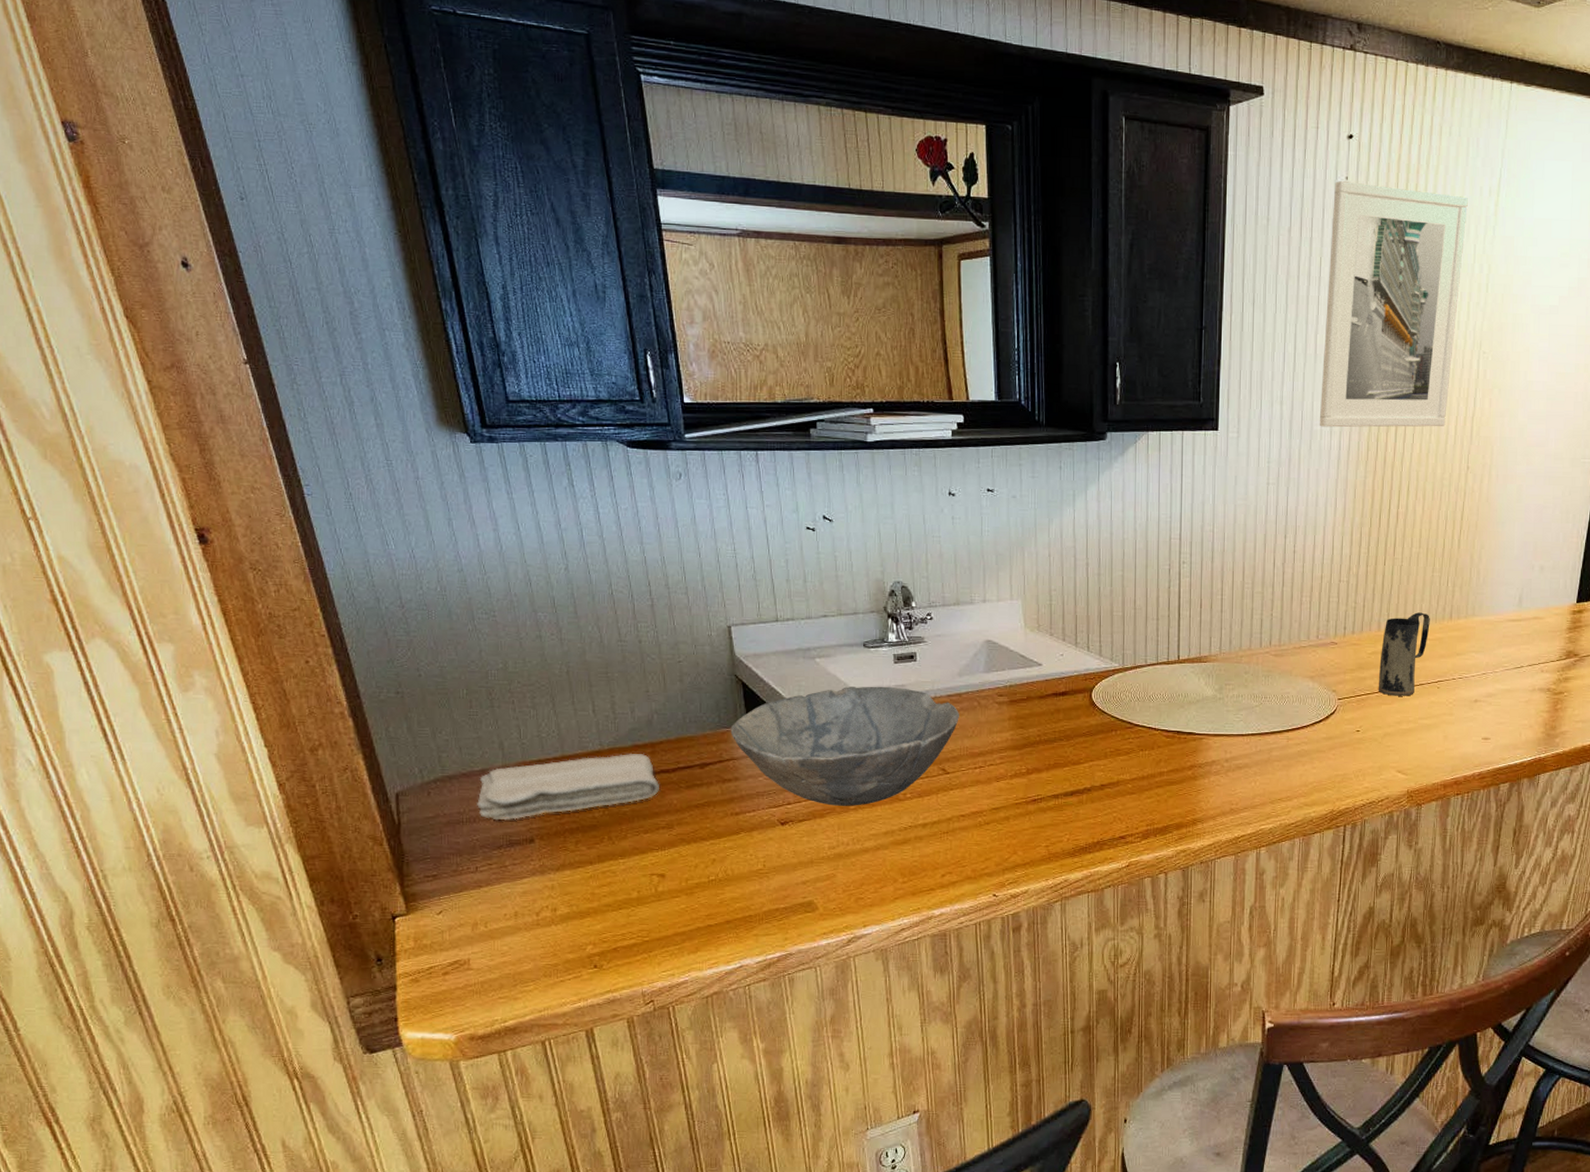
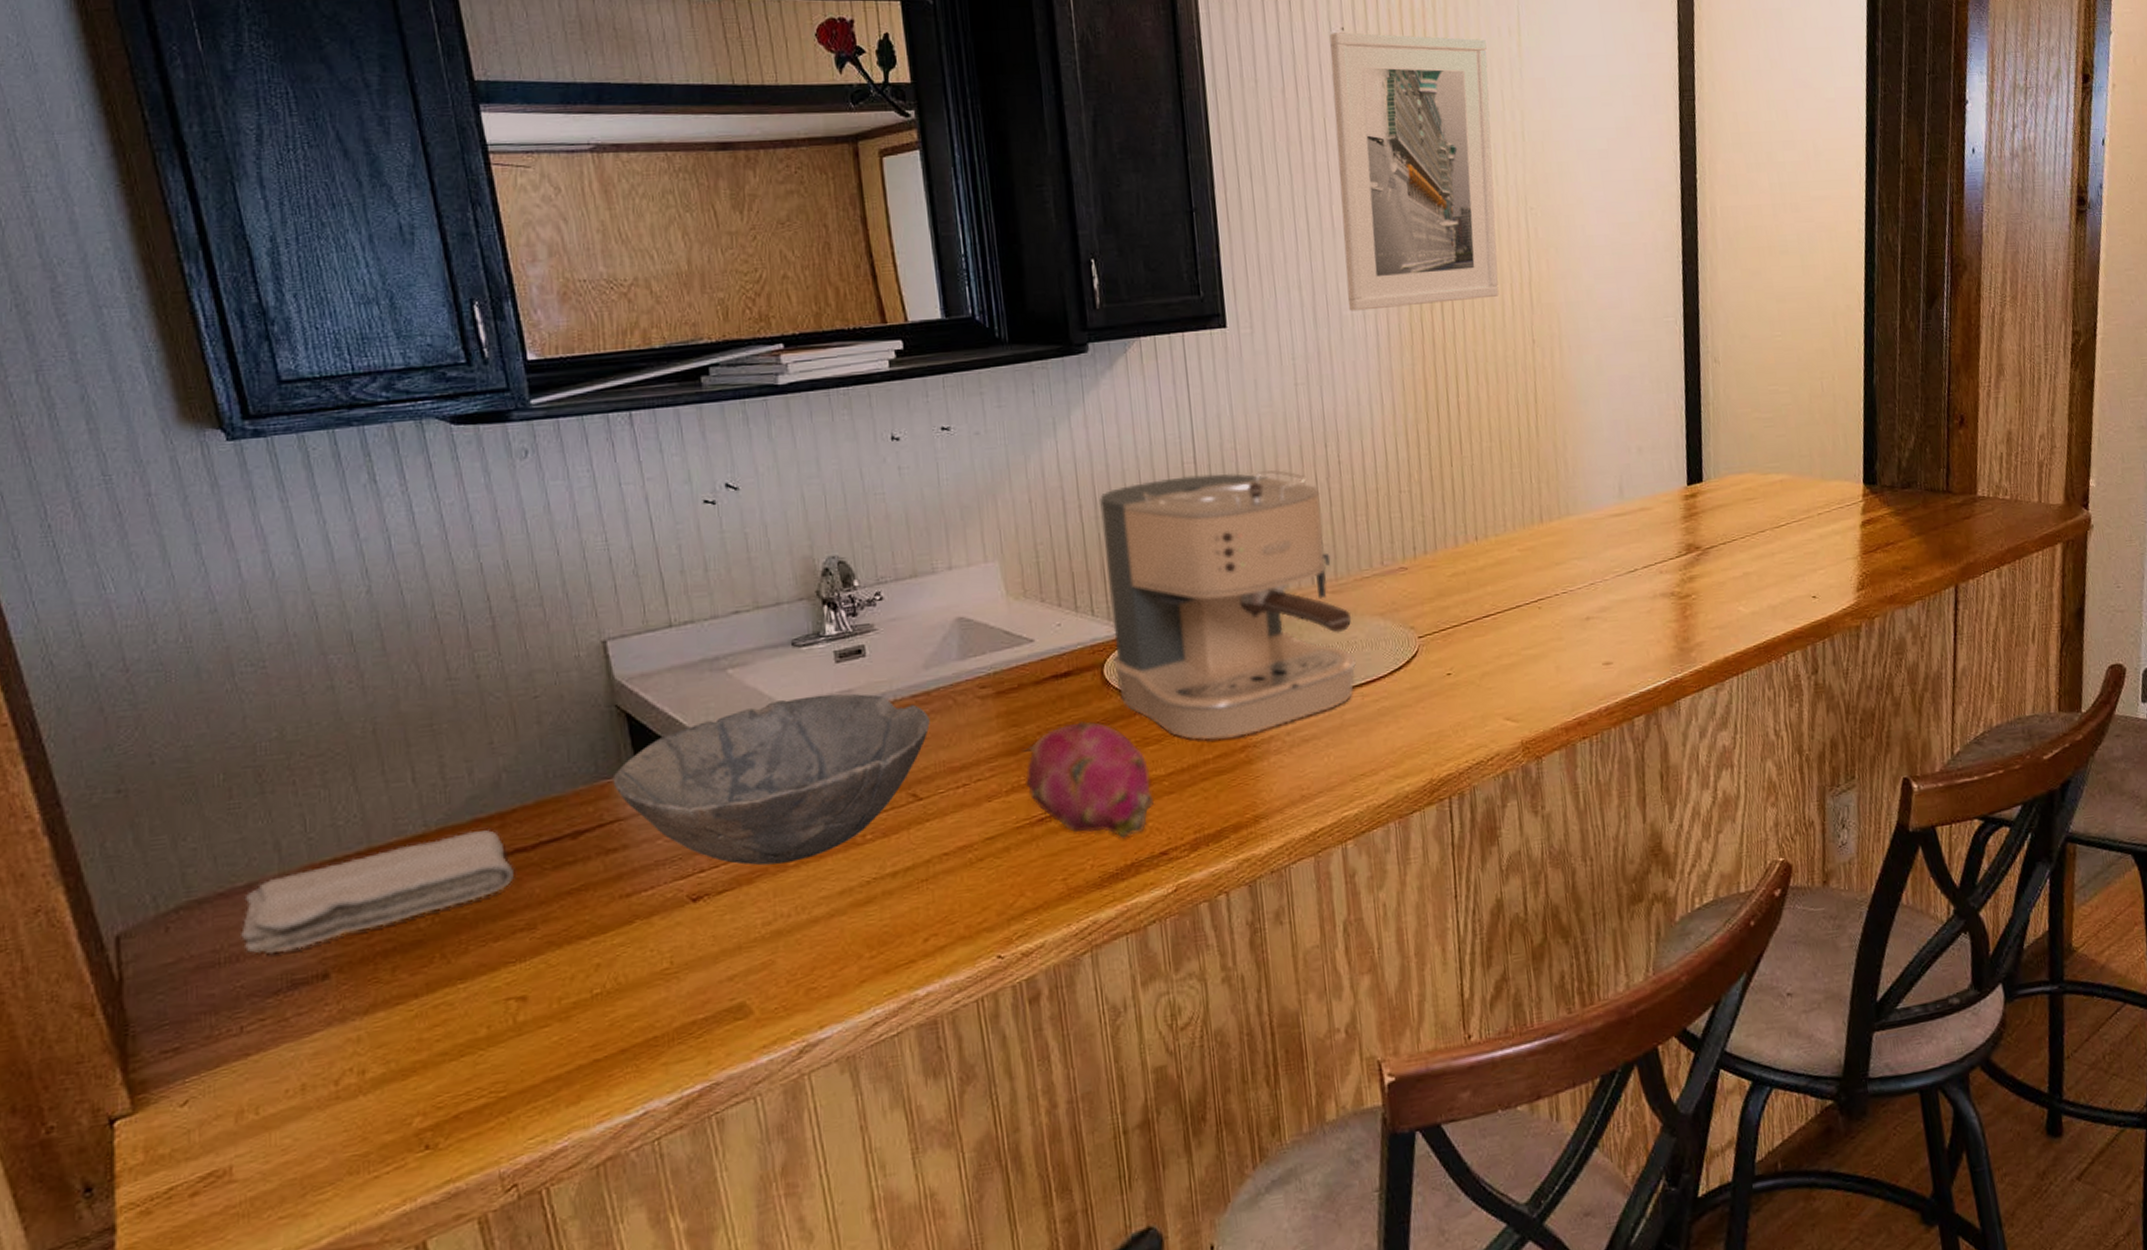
fruit: none [1026,731,1119,822] -> present [1023,721,1154,838]
coffee maker: none [1100,549,1288,758] -> present [1100,470,1357,740]
mug: present [1379,612,1430,696] -> none [1462,518,1518,625]

